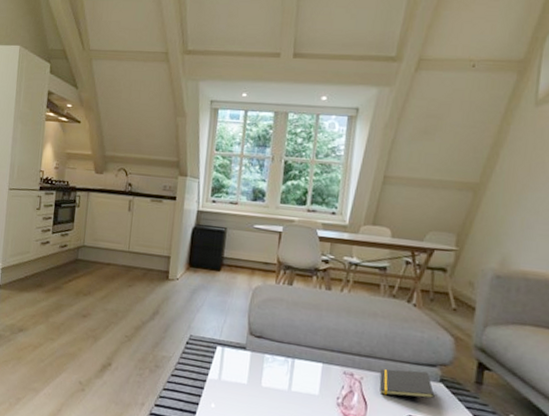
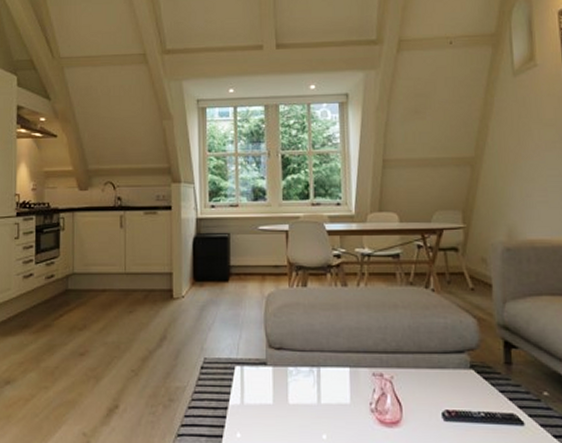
notepad: present [379,369,435,399] -> none [410,360,468,392]

